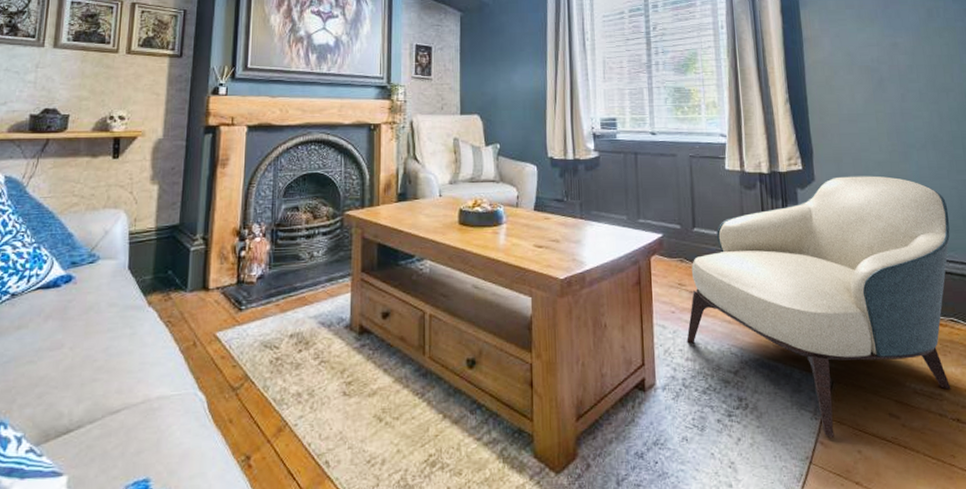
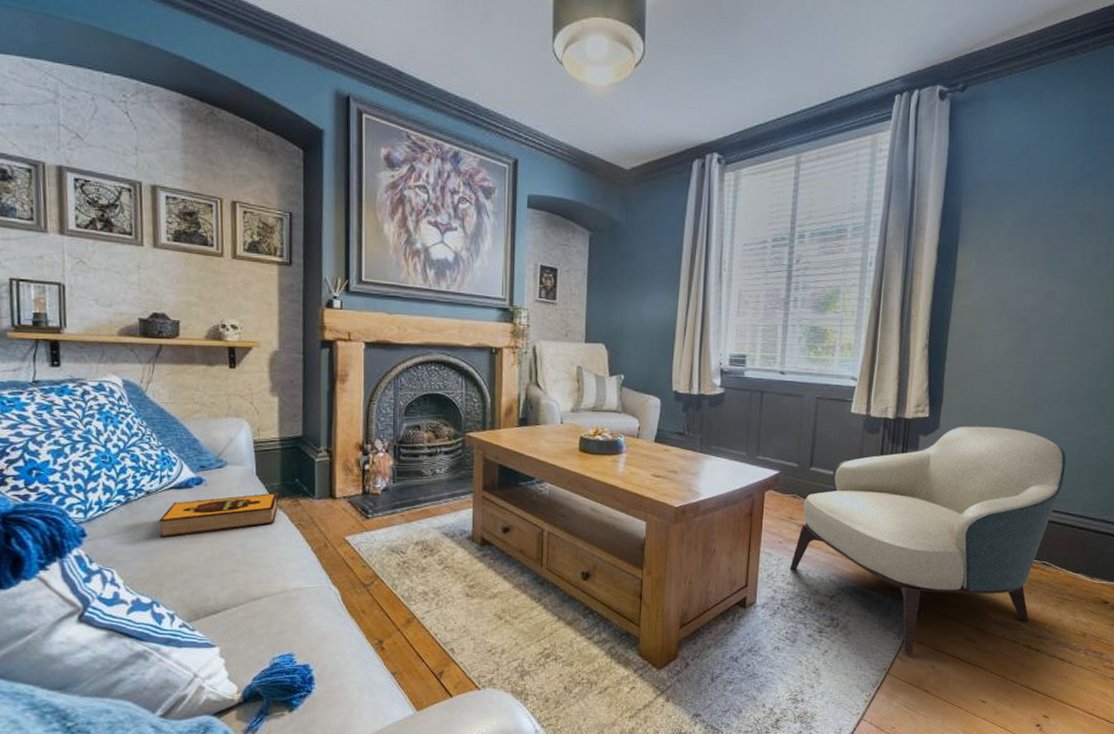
hardback book: none [19,287,150,345] -> present [159,492,279,538]

